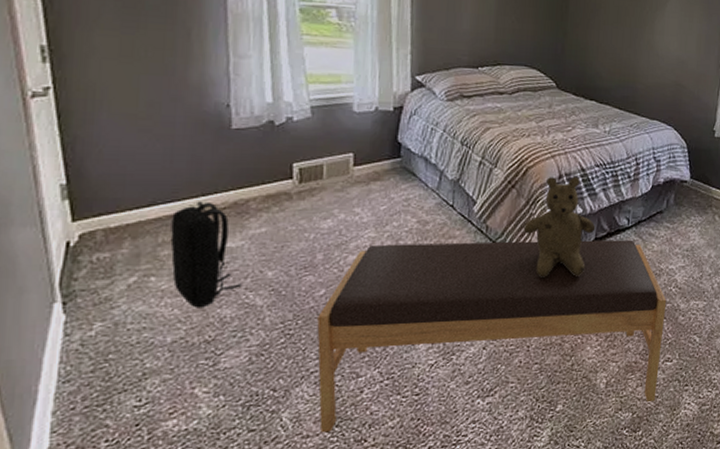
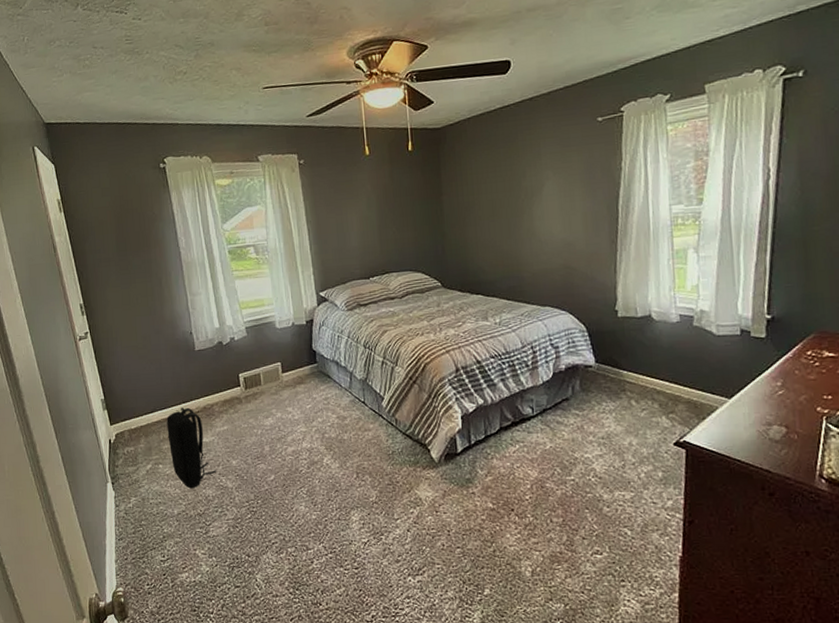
bench: present [317,240,667,433] -> none [272,428,589,595]
teddy bear: present [523,177,596,277] -> none [429,370,499,466]

